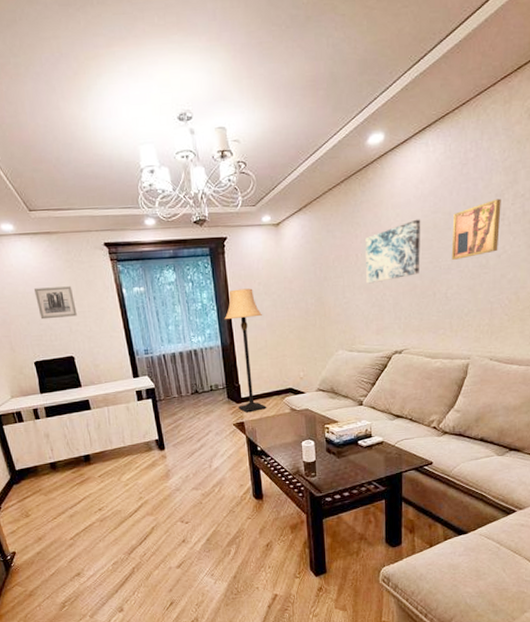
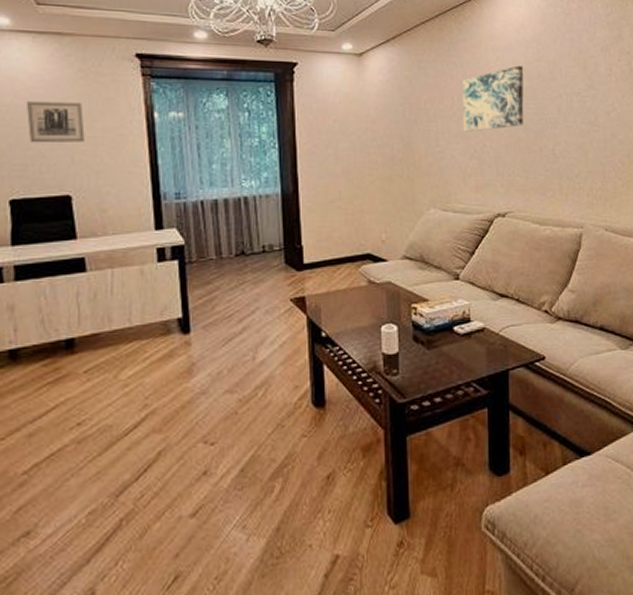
lamp: present [224,288,267,413] -> none [287,125,338,284]
wall art: present [451,198,501,260] -> none [557,53,608,113]

